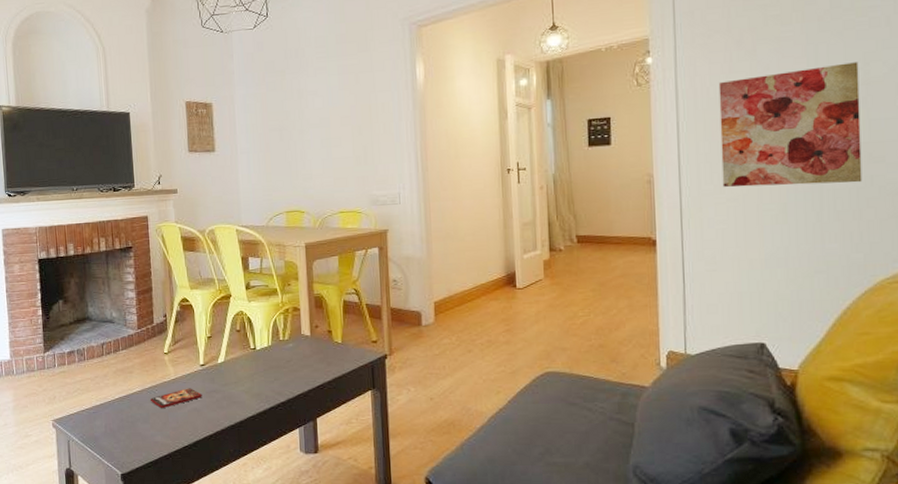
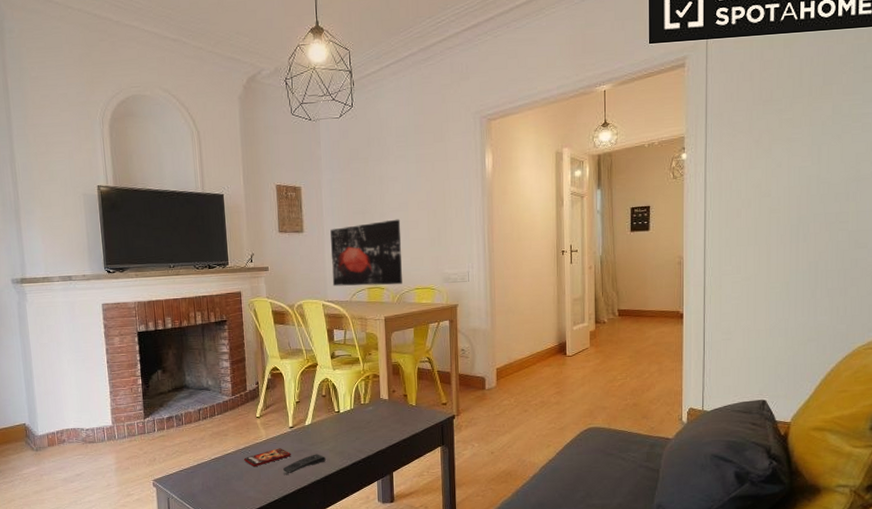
remote control: none [192,395,241,418] -> present [282,454,326,475]
wall art: none [244,136,325,210] -> present [330,219,402,286]
wall art: present [718,62,862,187] -> none [739,161,852,268]

